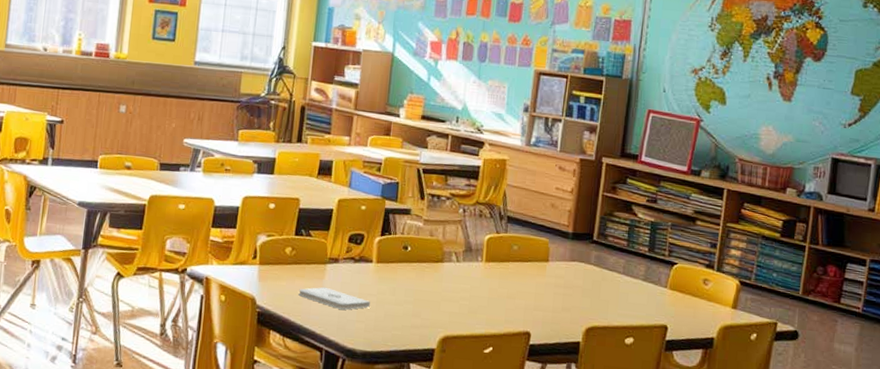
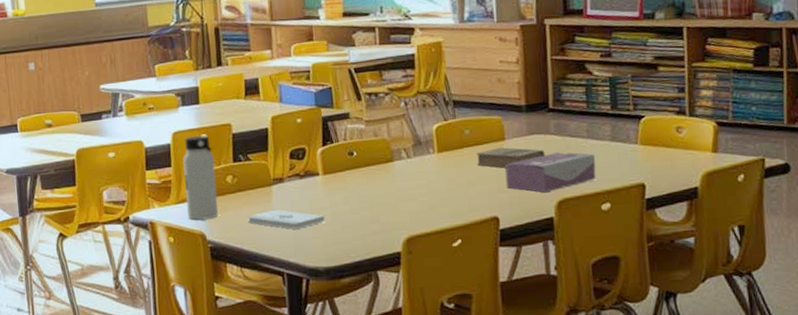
water bottle: none [243,203,279,285] -> present [182,135,219,221]
book: none [518,267,583,288] -> present [476,147,546,168]
tissue box: none [542,282,627,318] -> present [505,152,596,193]

